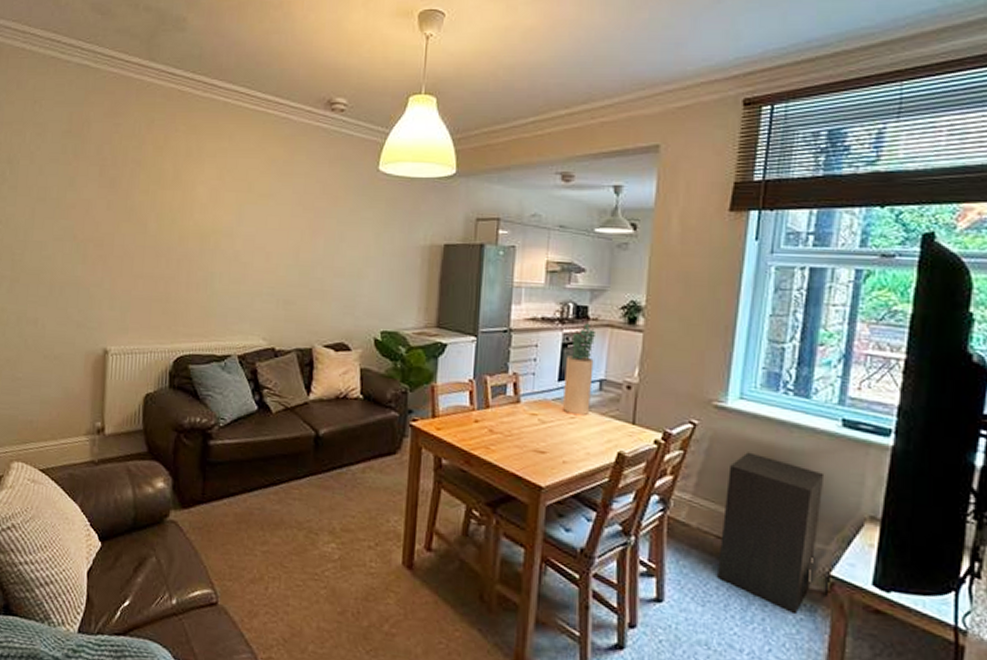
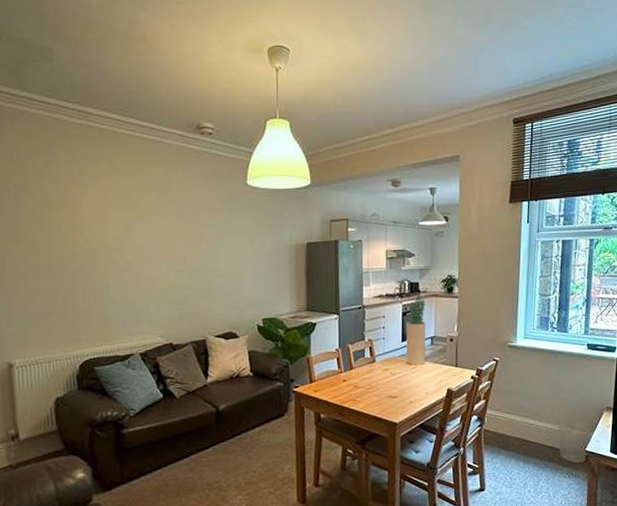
speaker: present [717,452,825,613] -> none [518,375,579,481]

